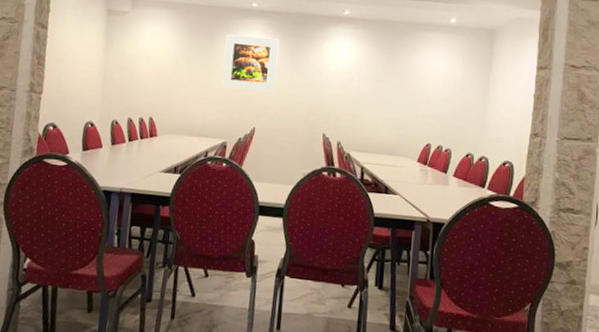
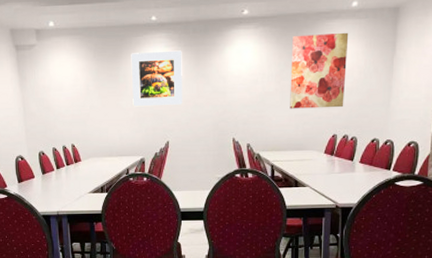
wall art: none [384,41,447,118] -> present [290,32,349,109]

